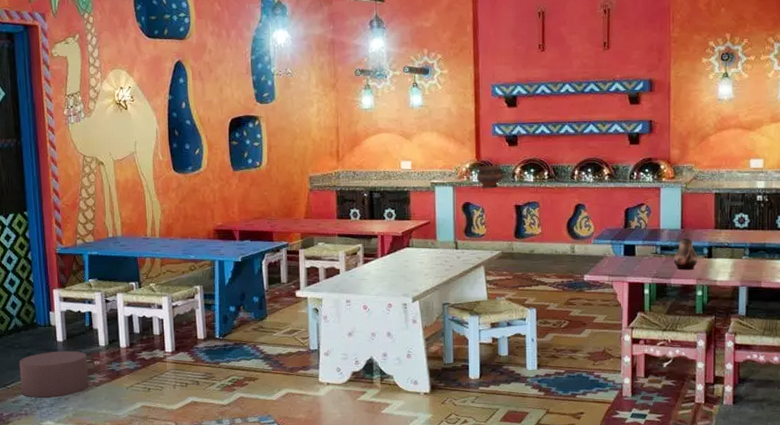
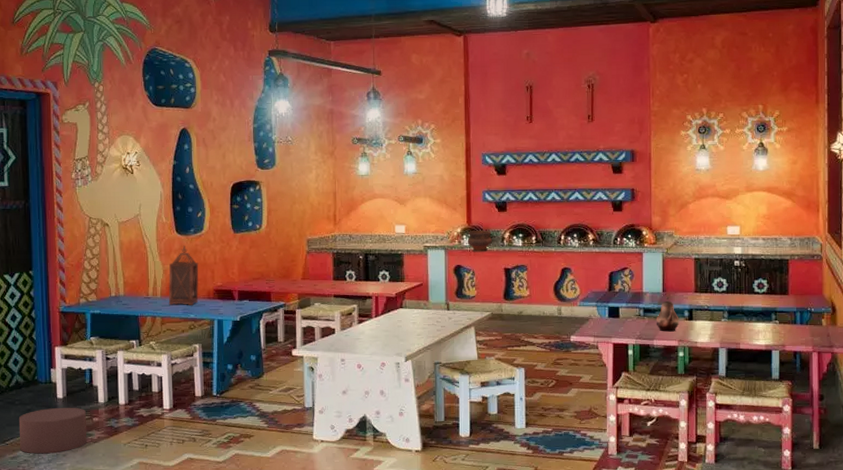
lantern: none [167,184,198,246] -> present [168,245,199,305]

